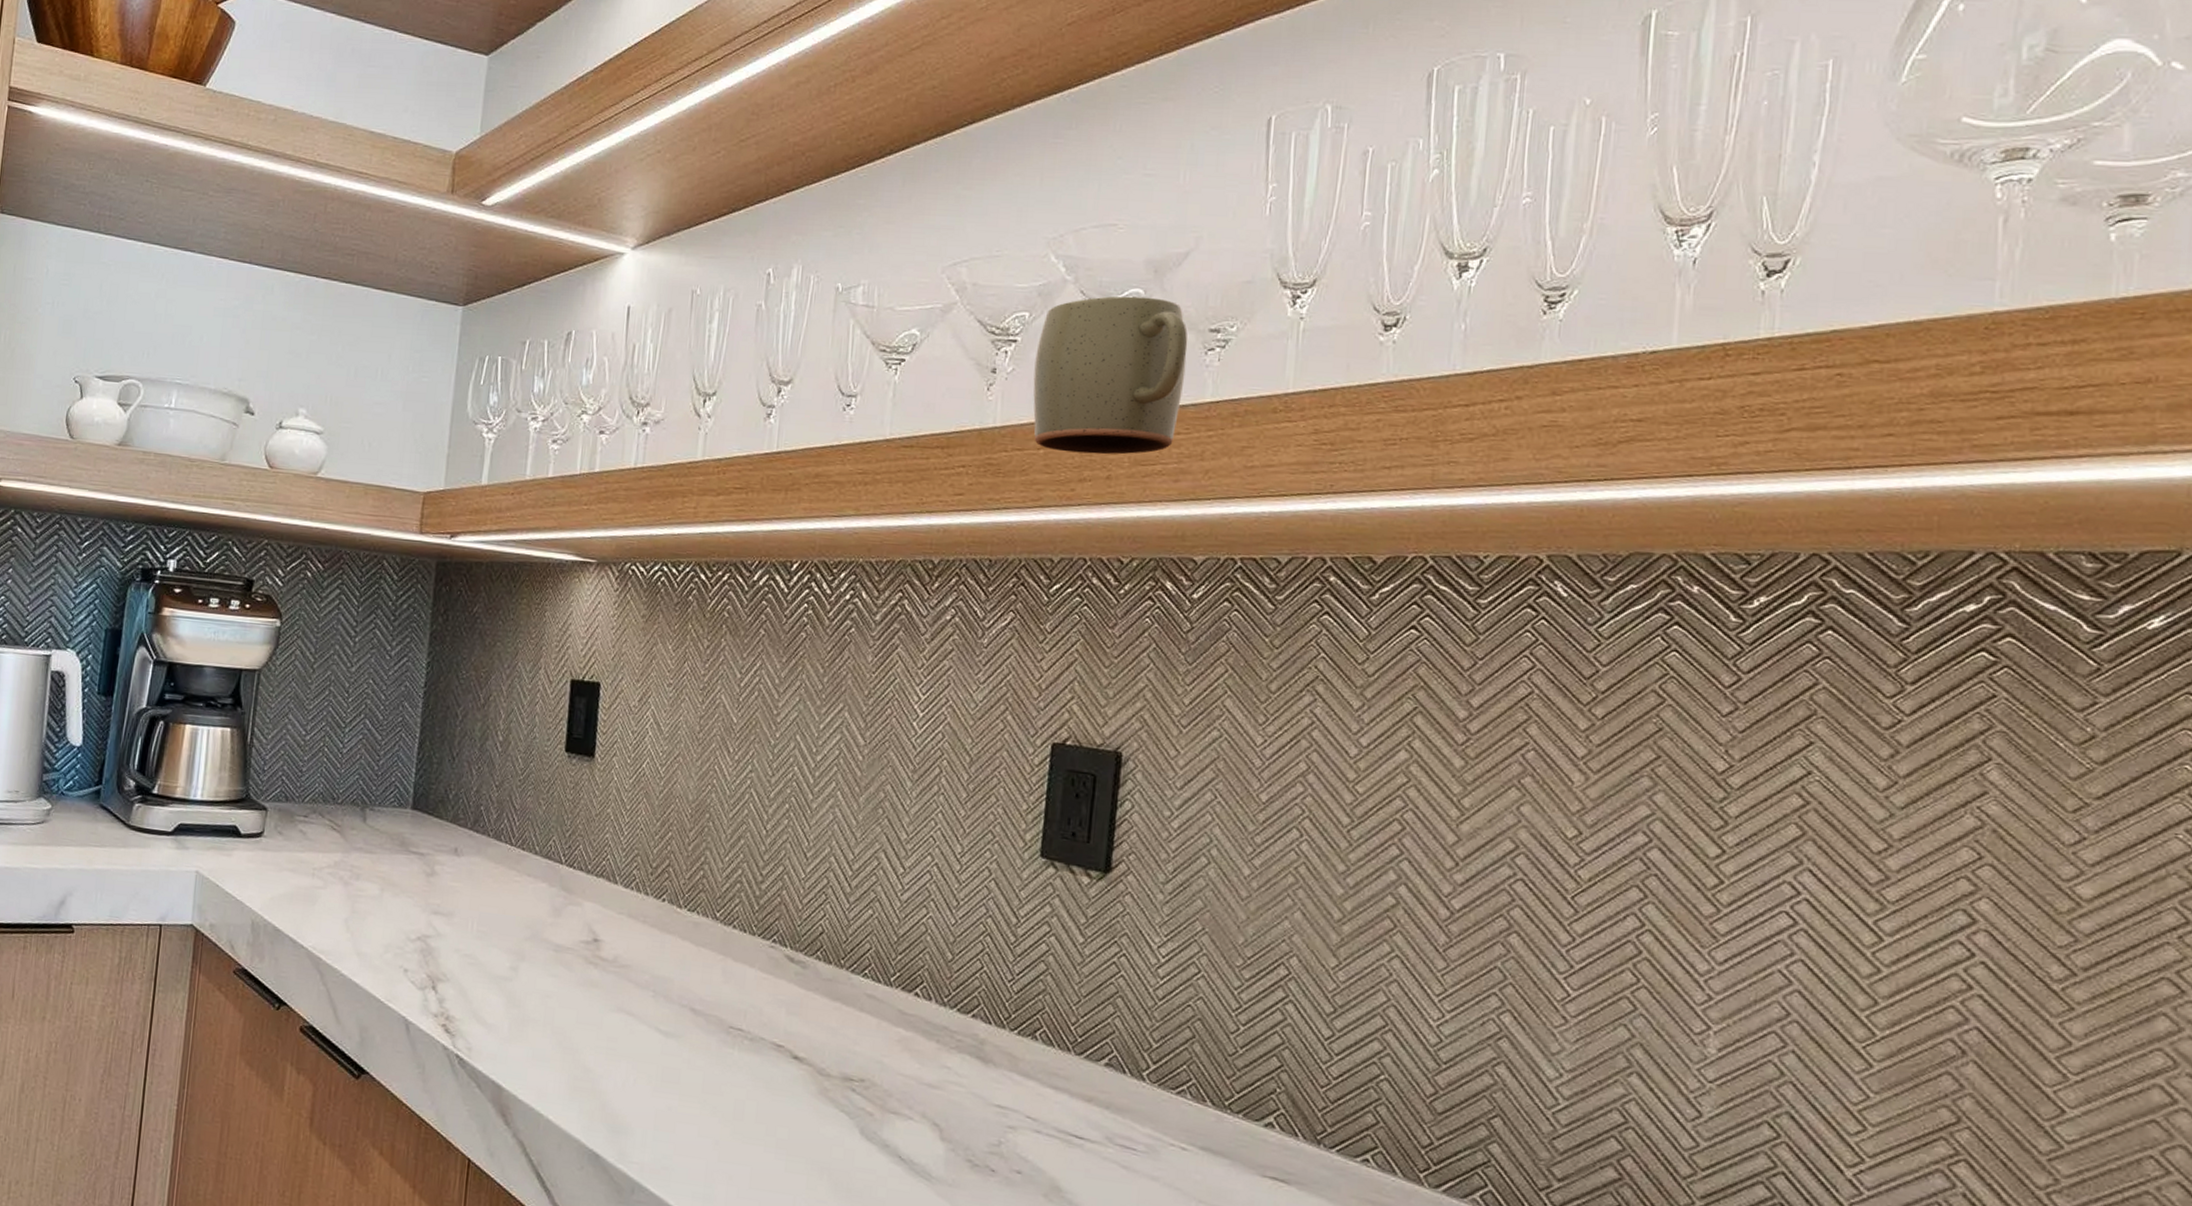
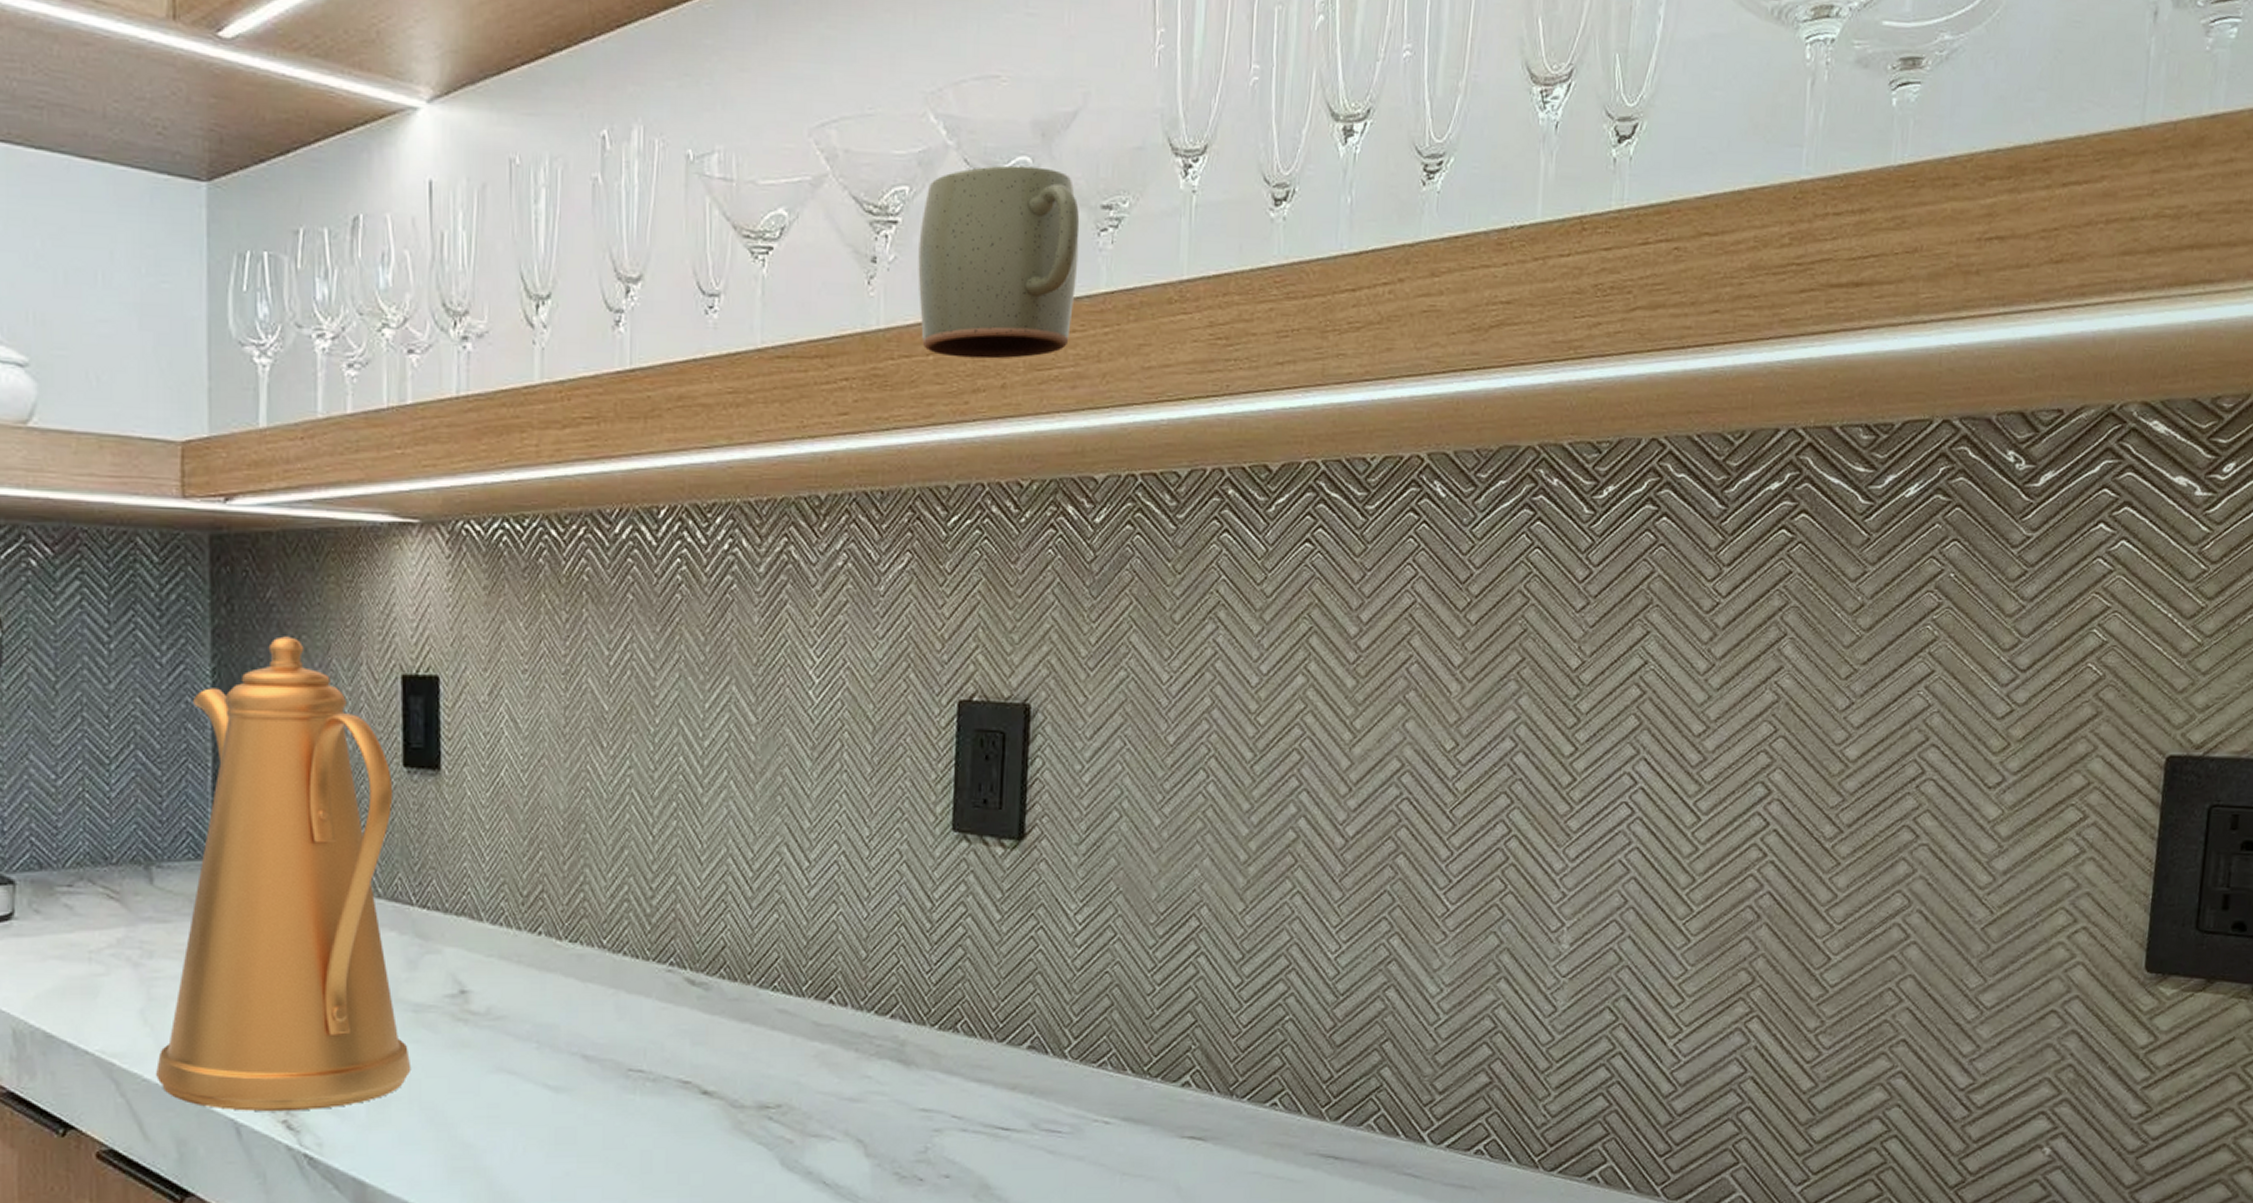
coffee pot: none [350,642,556,1020] -> present [155,636,412,1112]

